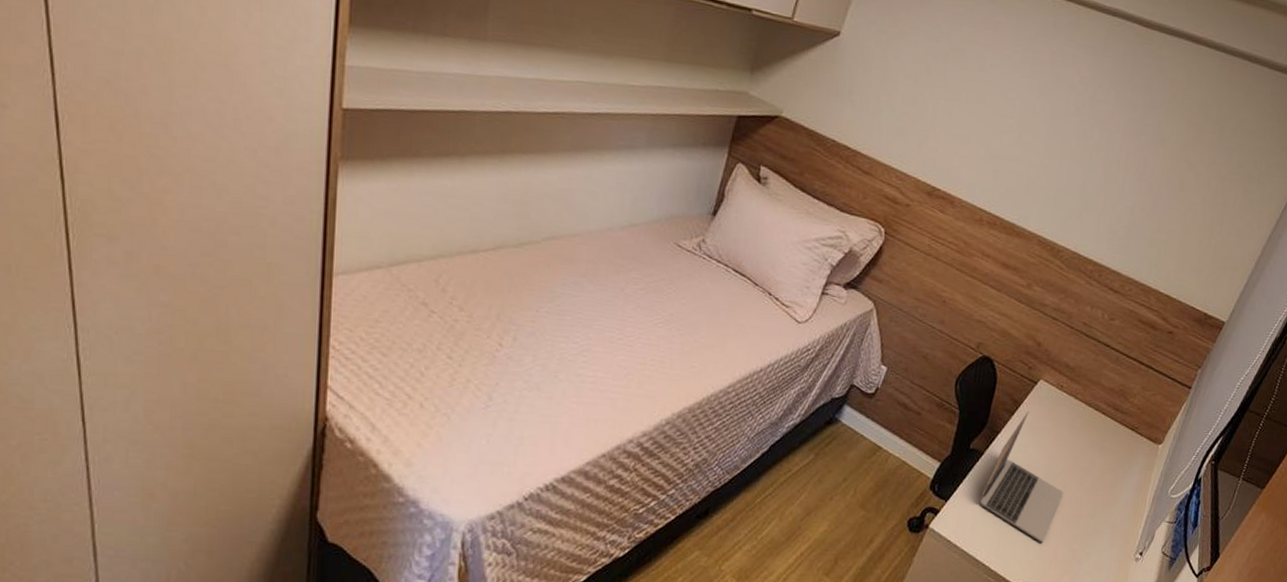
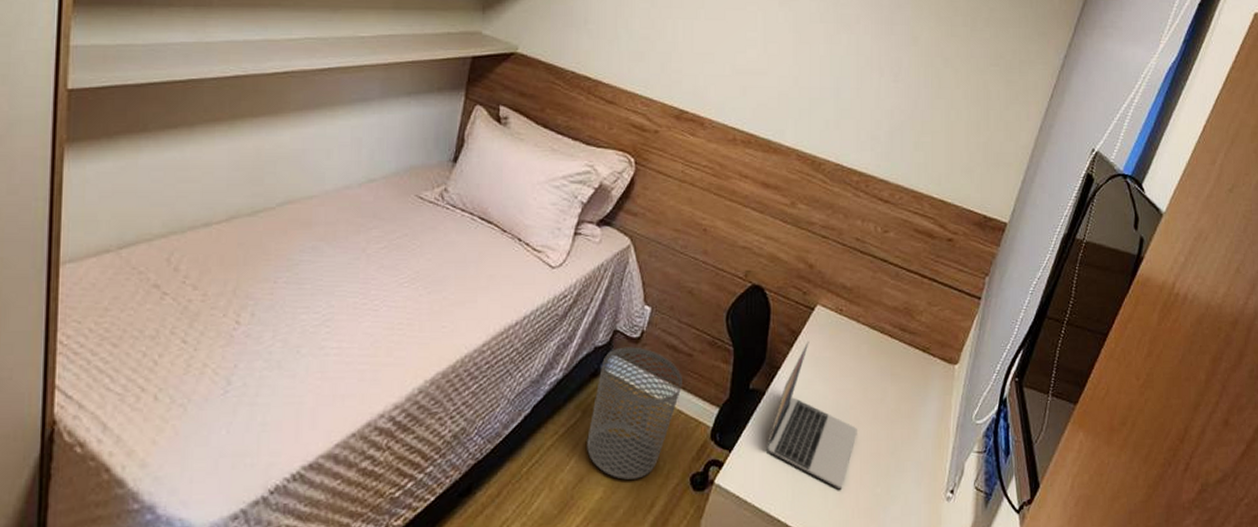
waste bin: none [816,400,910,517] -> present [587,346,682,480]

